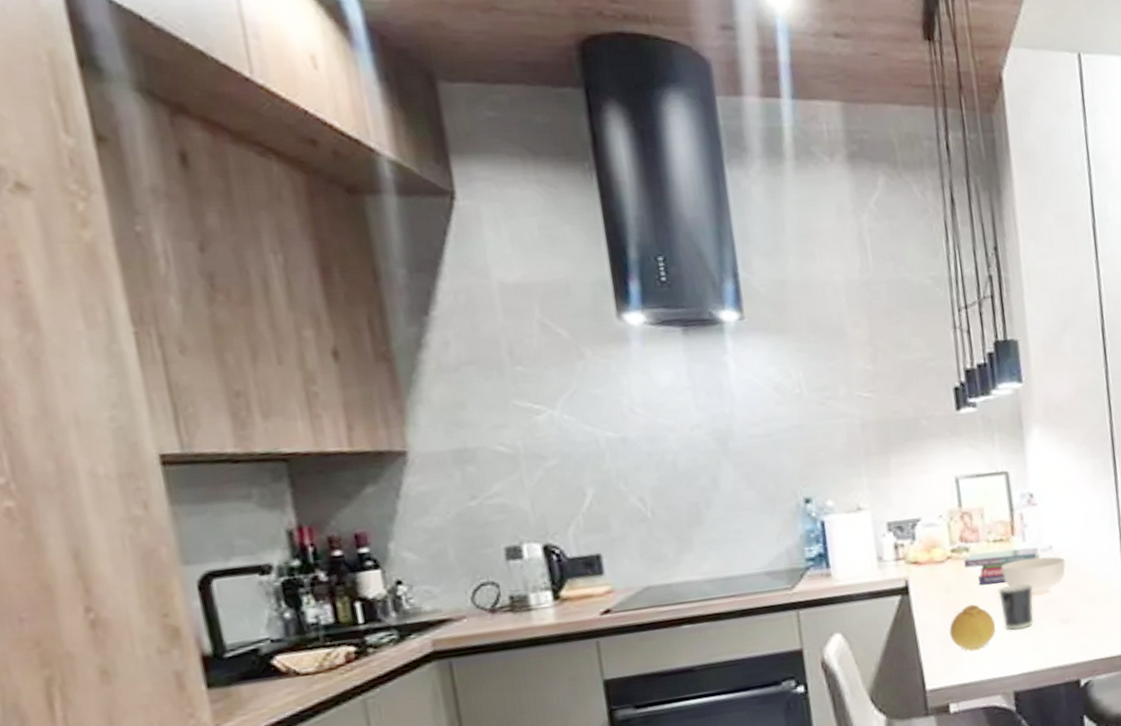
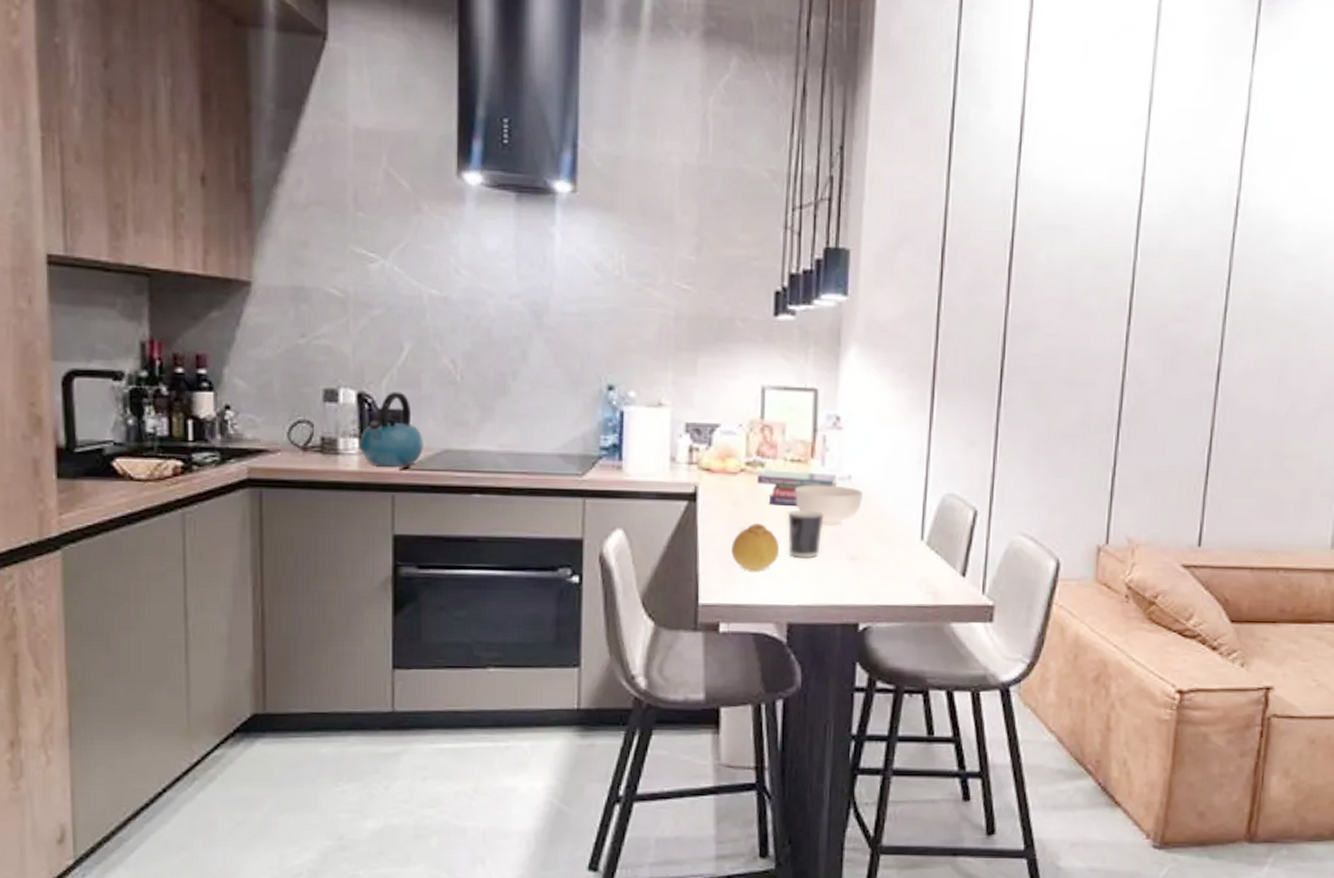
kettle: none [552,538,623,615] -> present [360,392,423,467]

